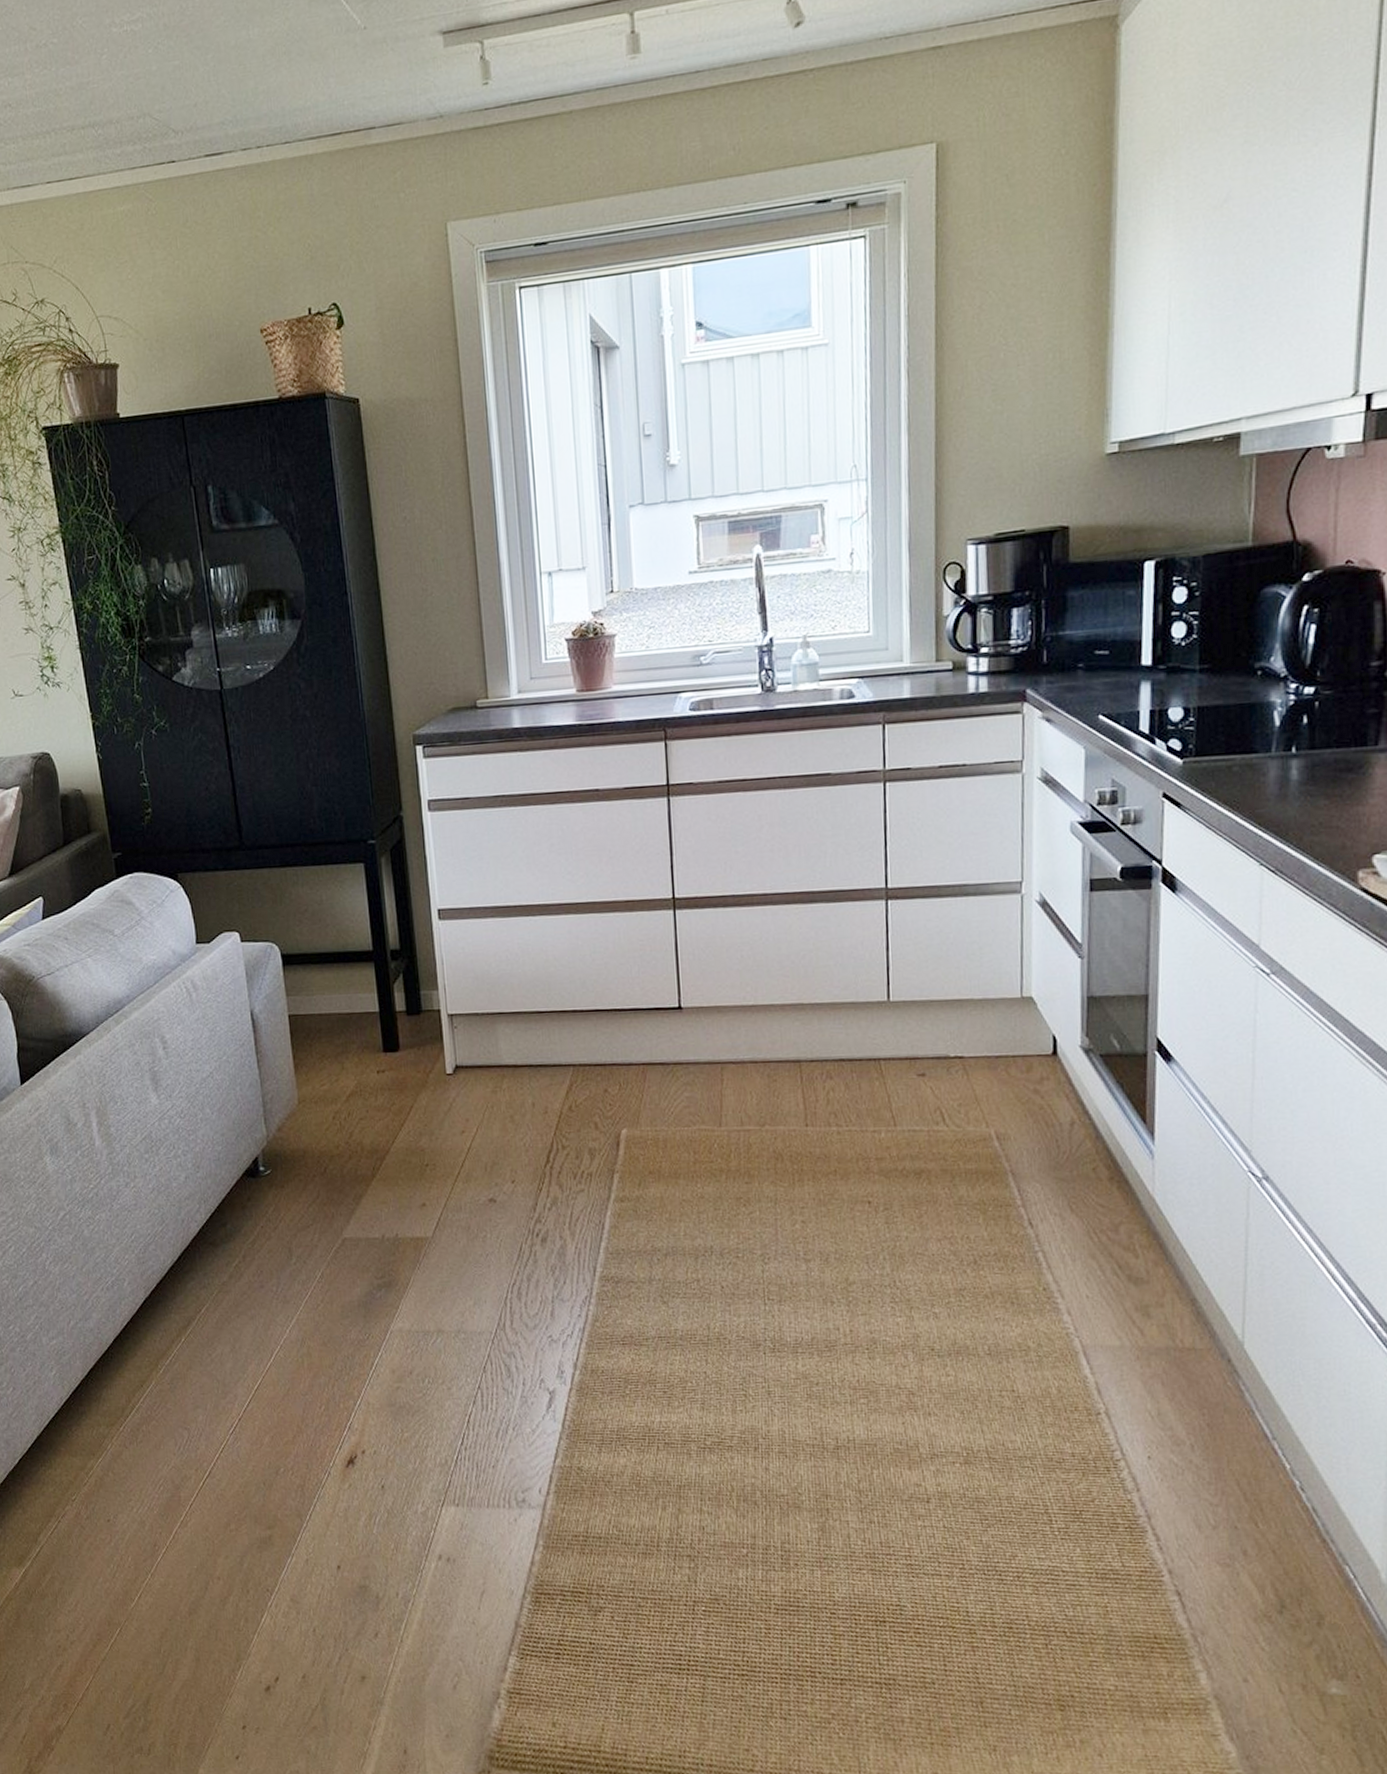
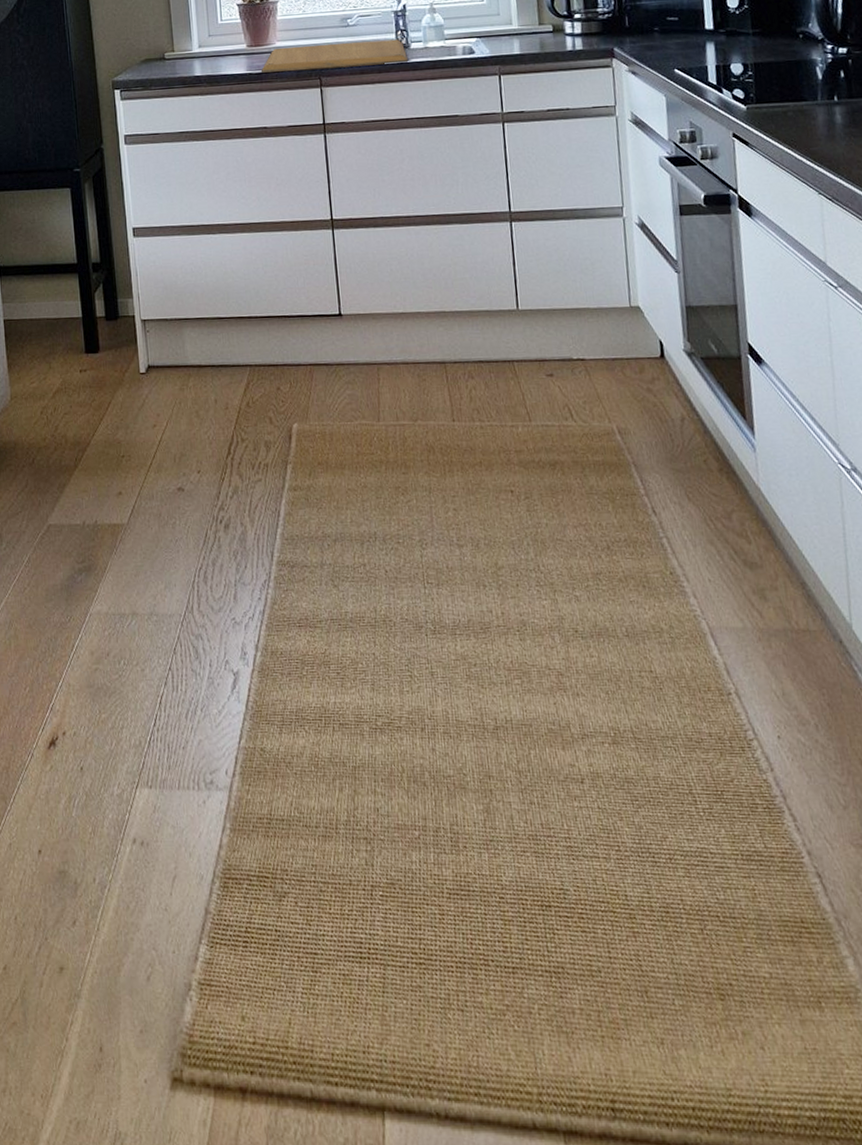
chopping board: none [594,681,774,723] -> present [262,39,409,73]

